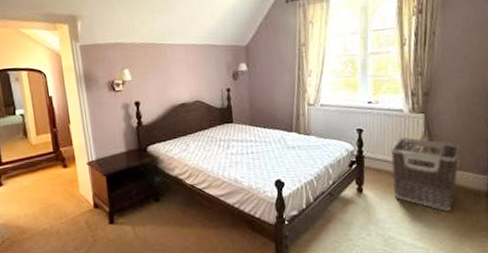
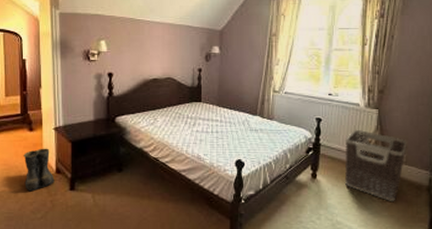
boots: none [60,183,94,228] -> present [23,148,55,192]

